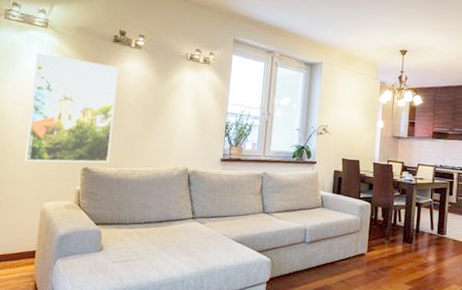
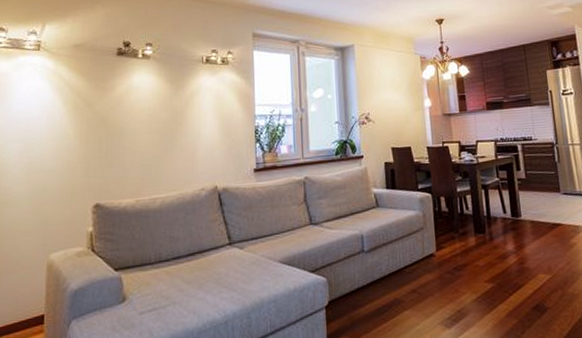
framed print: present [25,53,118,163] -> none [23,79,125,208]

